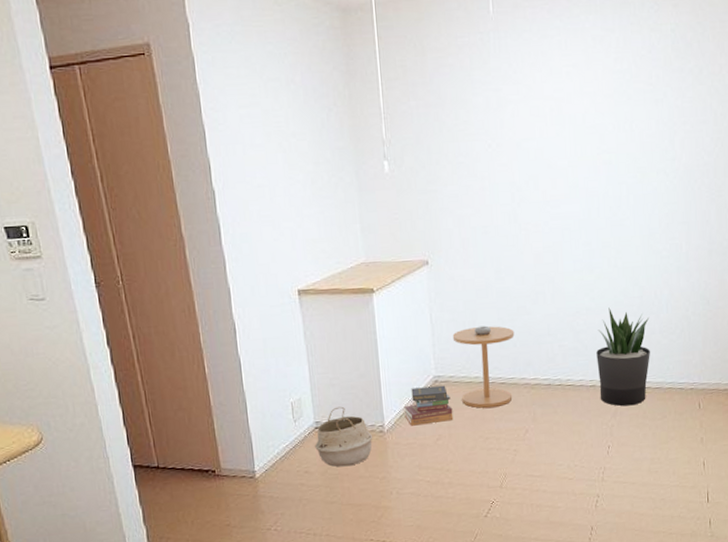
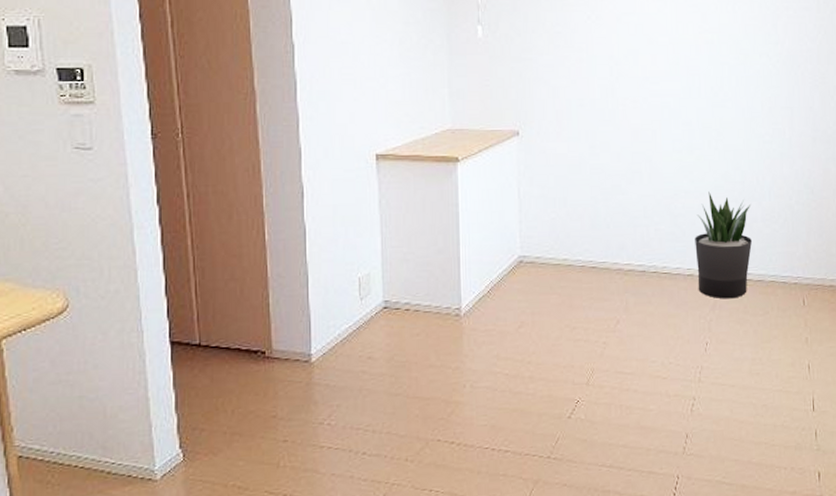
woven basket: present [315,406,373,467] -> none [382,284,448,354]
books: present [404,385,454,426] -> none [484,266,538,310]
side table: present [452,325,515,408] -> none [541,204,608,294]

